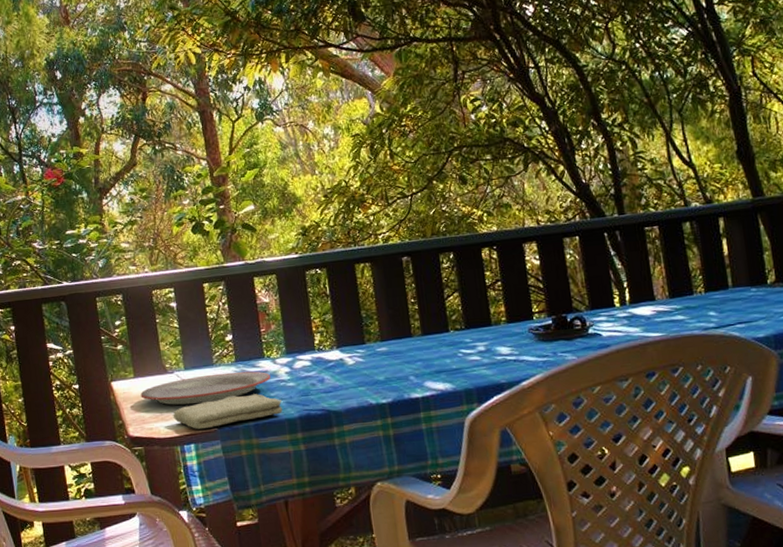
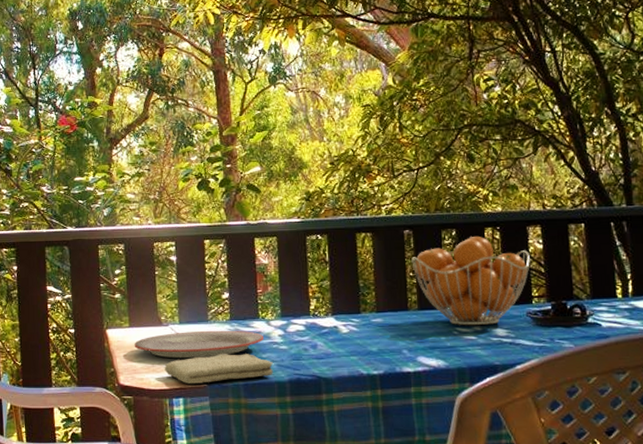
fruit basket: none [411,256,529,347] -> present [411,235,530,326]

